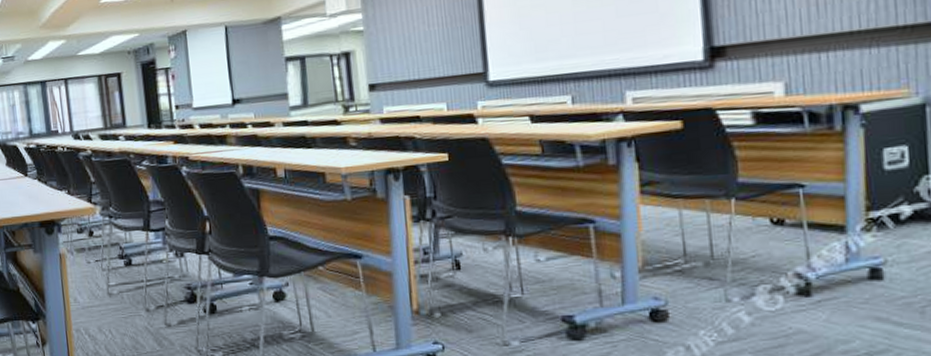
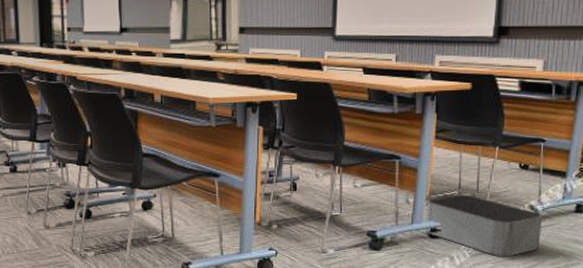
storage bin: none [640,263,821,344] -> present [425,194,543,257]

